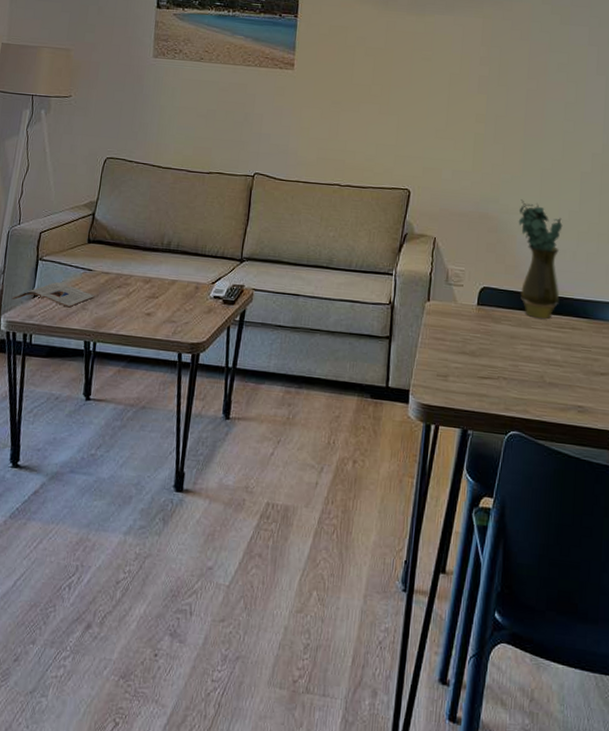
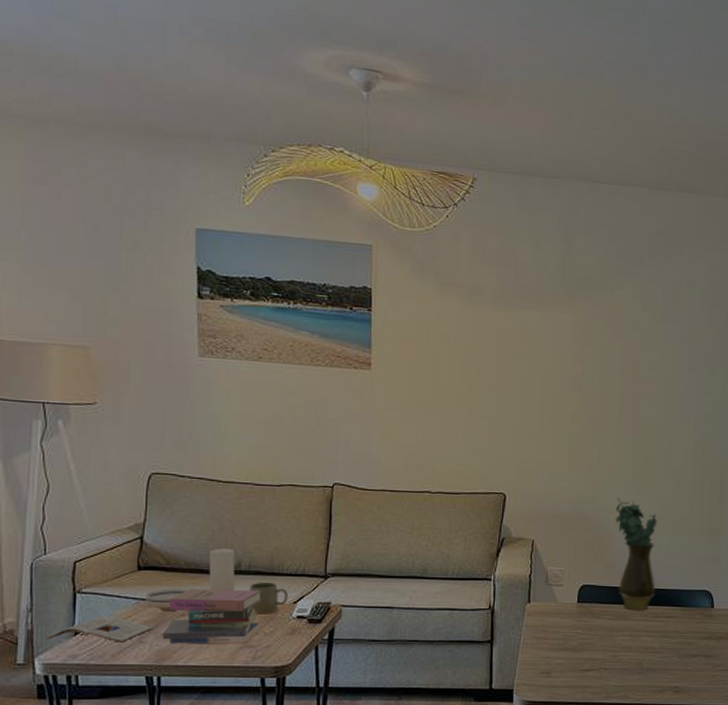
bowl: none [91,261,127,283] -> present [145,587,189,612]
books: none [101,262,185,318] -> present [162,588,262,644]
candle: none [143,227,167,268] -> present [209,548,235,591]
mug: none [175,261,208,292] -> present [249,581,288,614]

